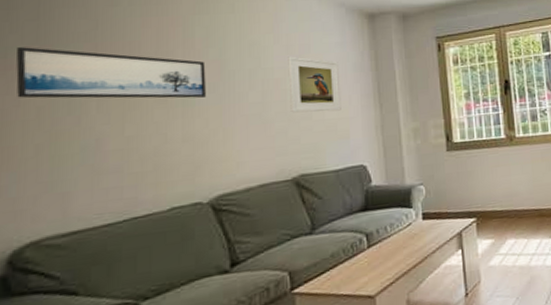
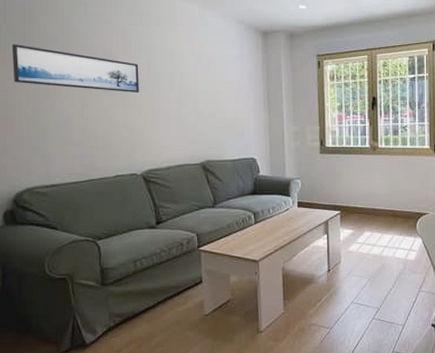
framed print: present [288,56,341,113] -> none [199,64,239,112]

